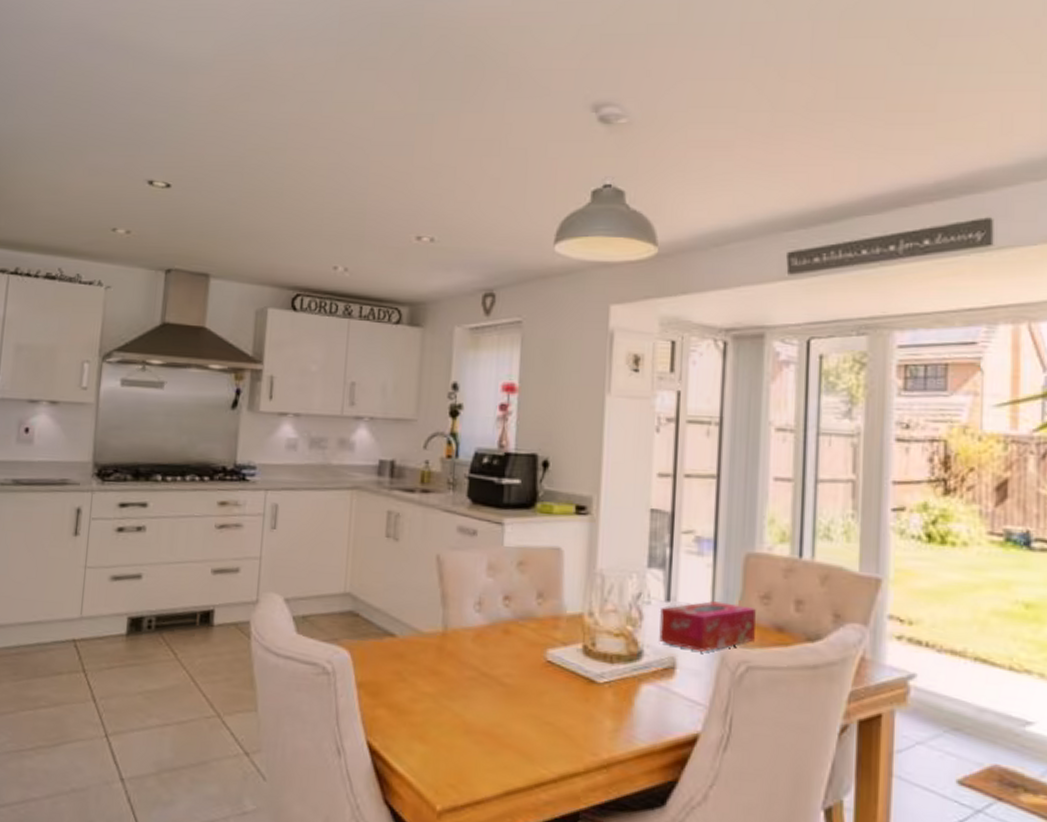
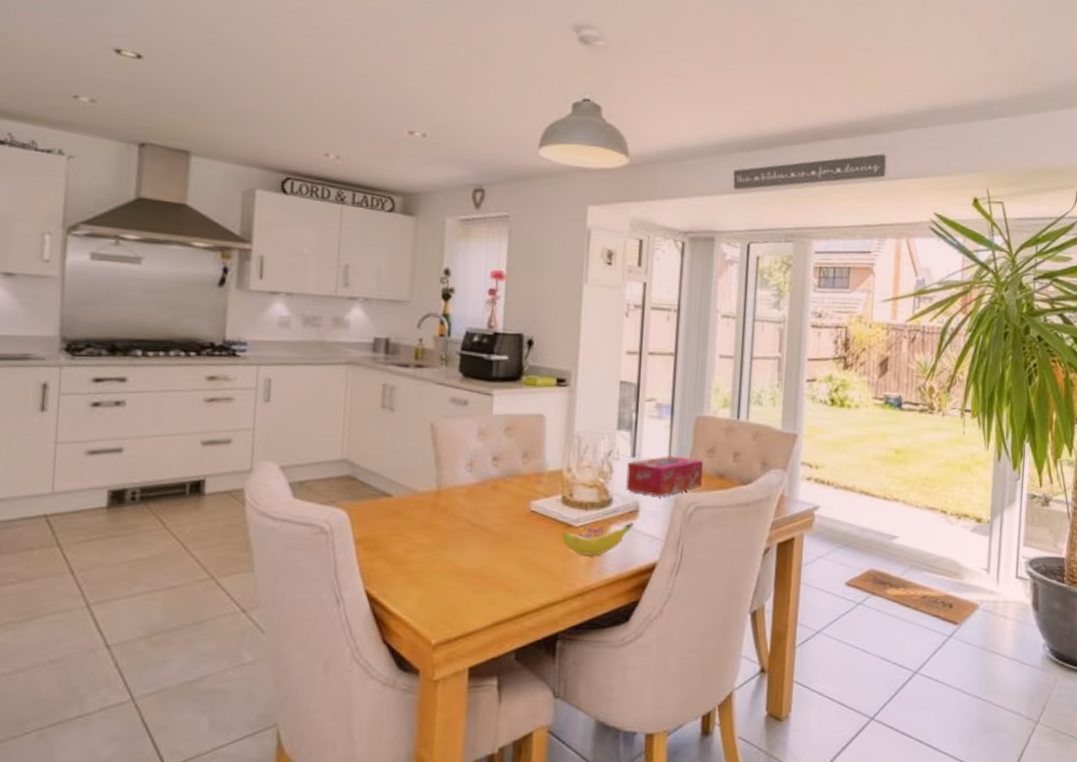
banana: none [583,681,669,720] -> present [562,522,634,556]

